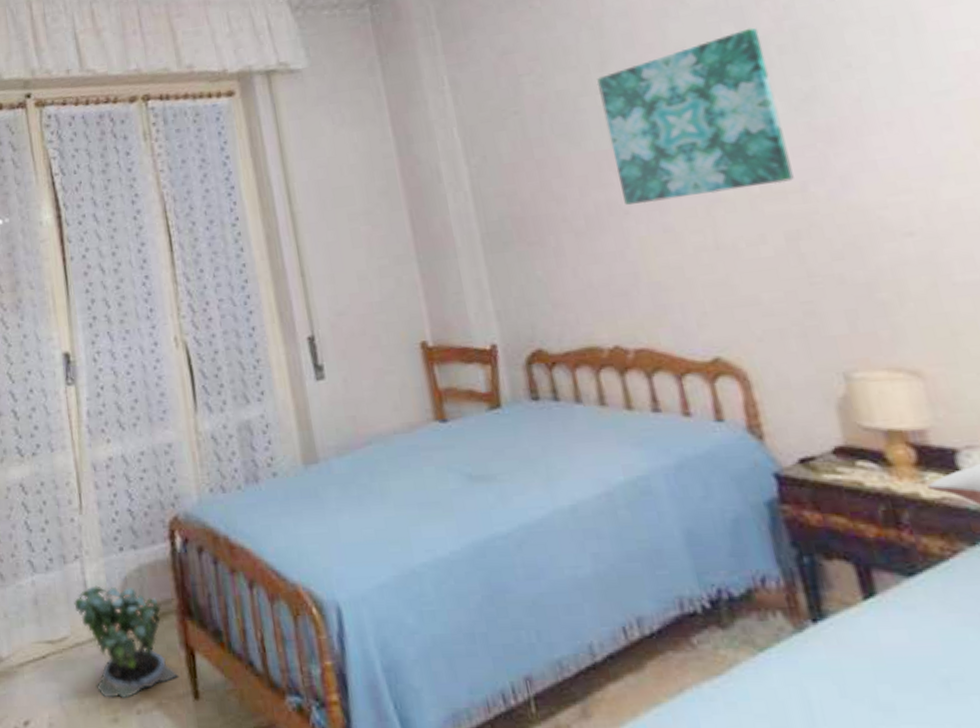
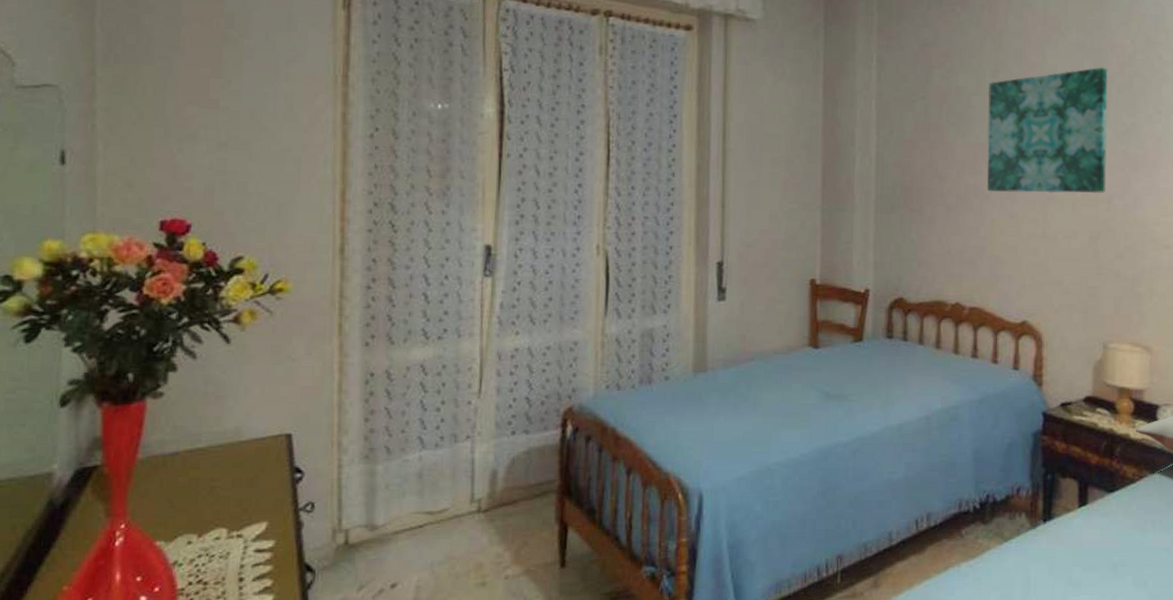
potted plant: present [74,578,178,699] -> none [459,459,549,566]

